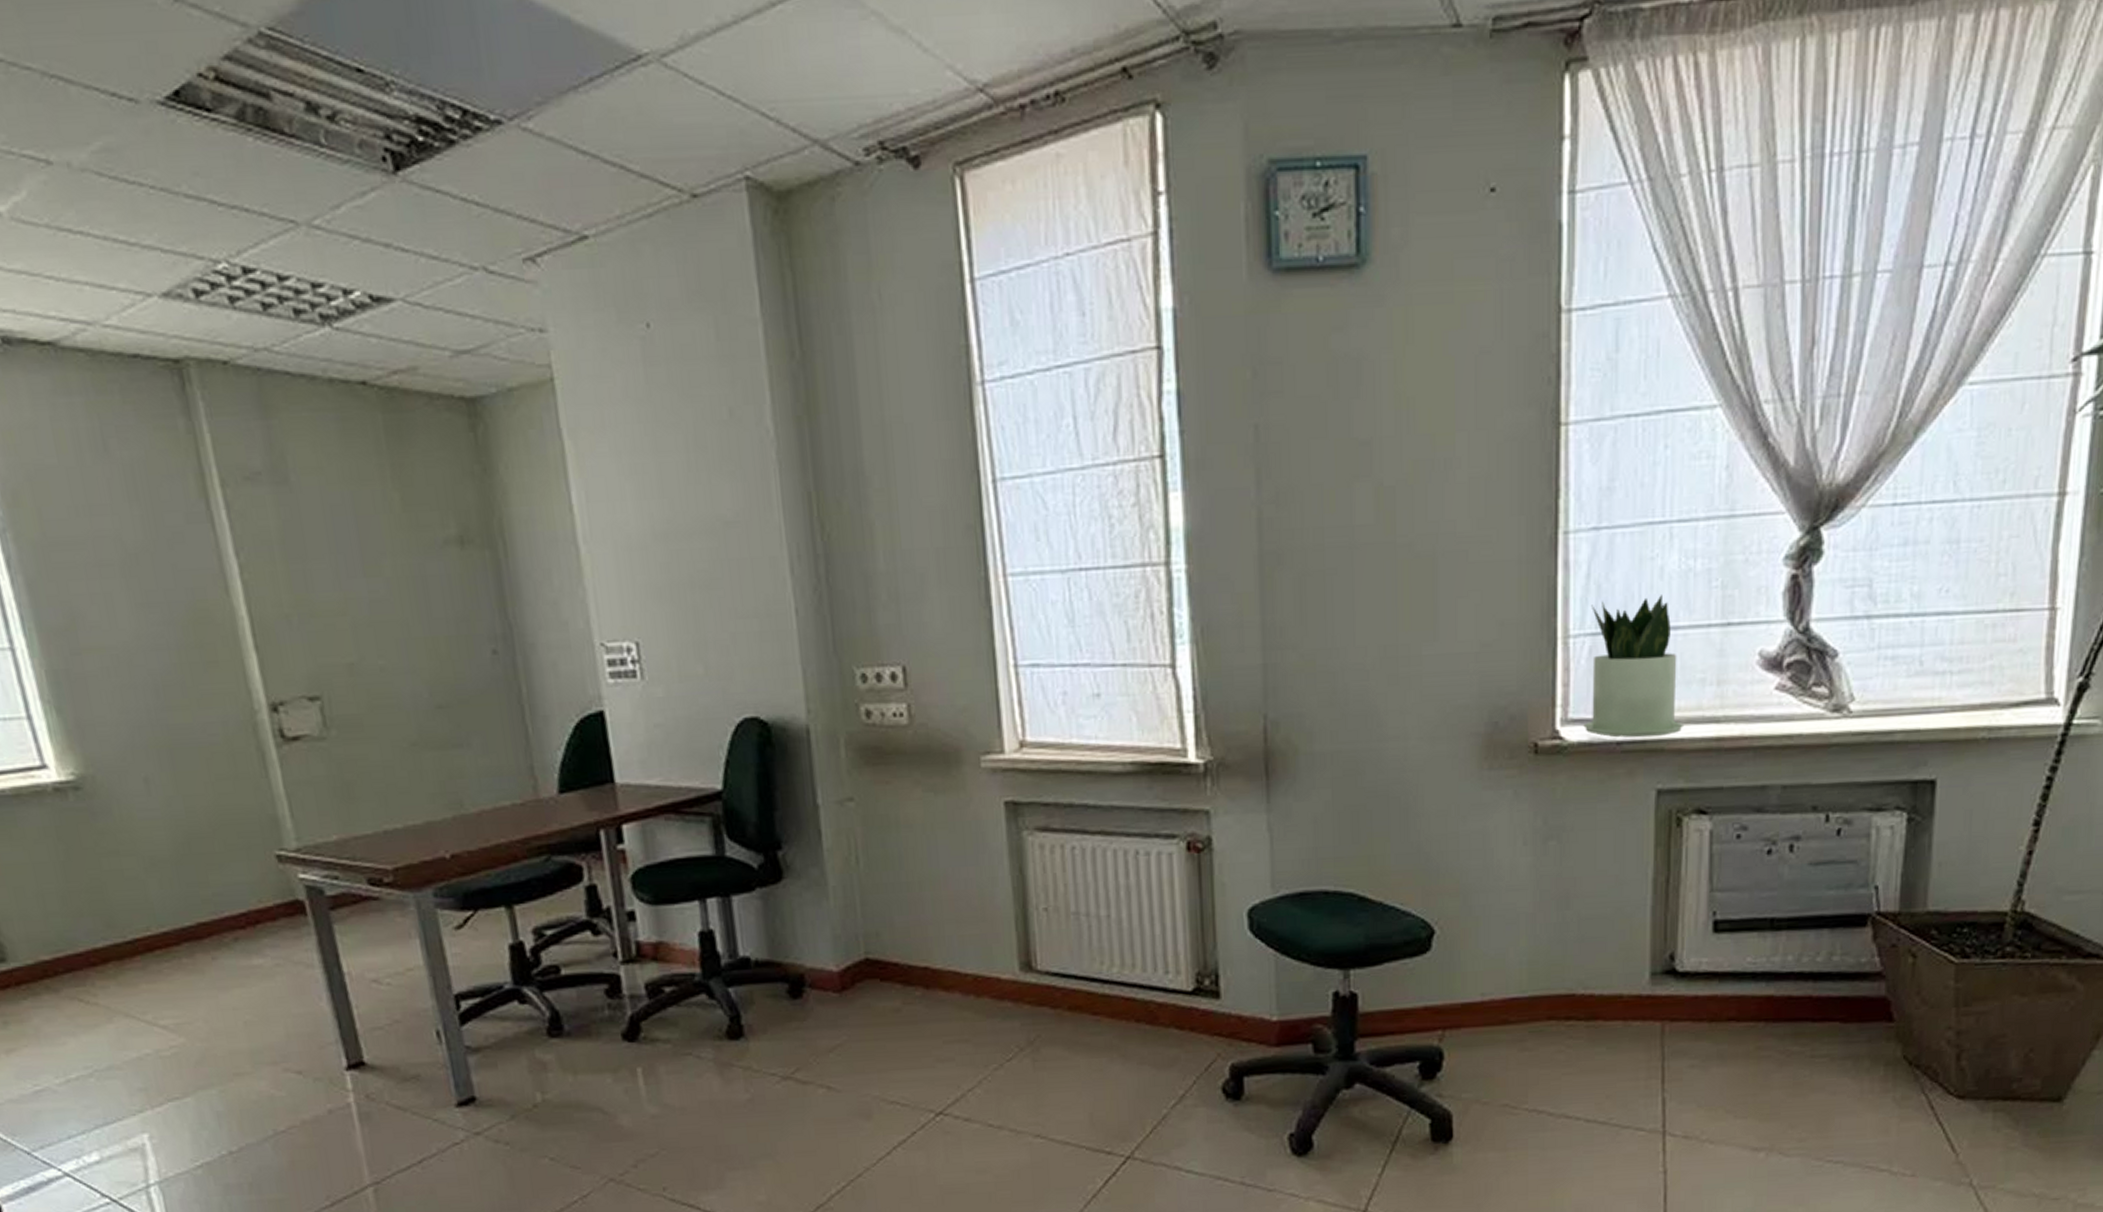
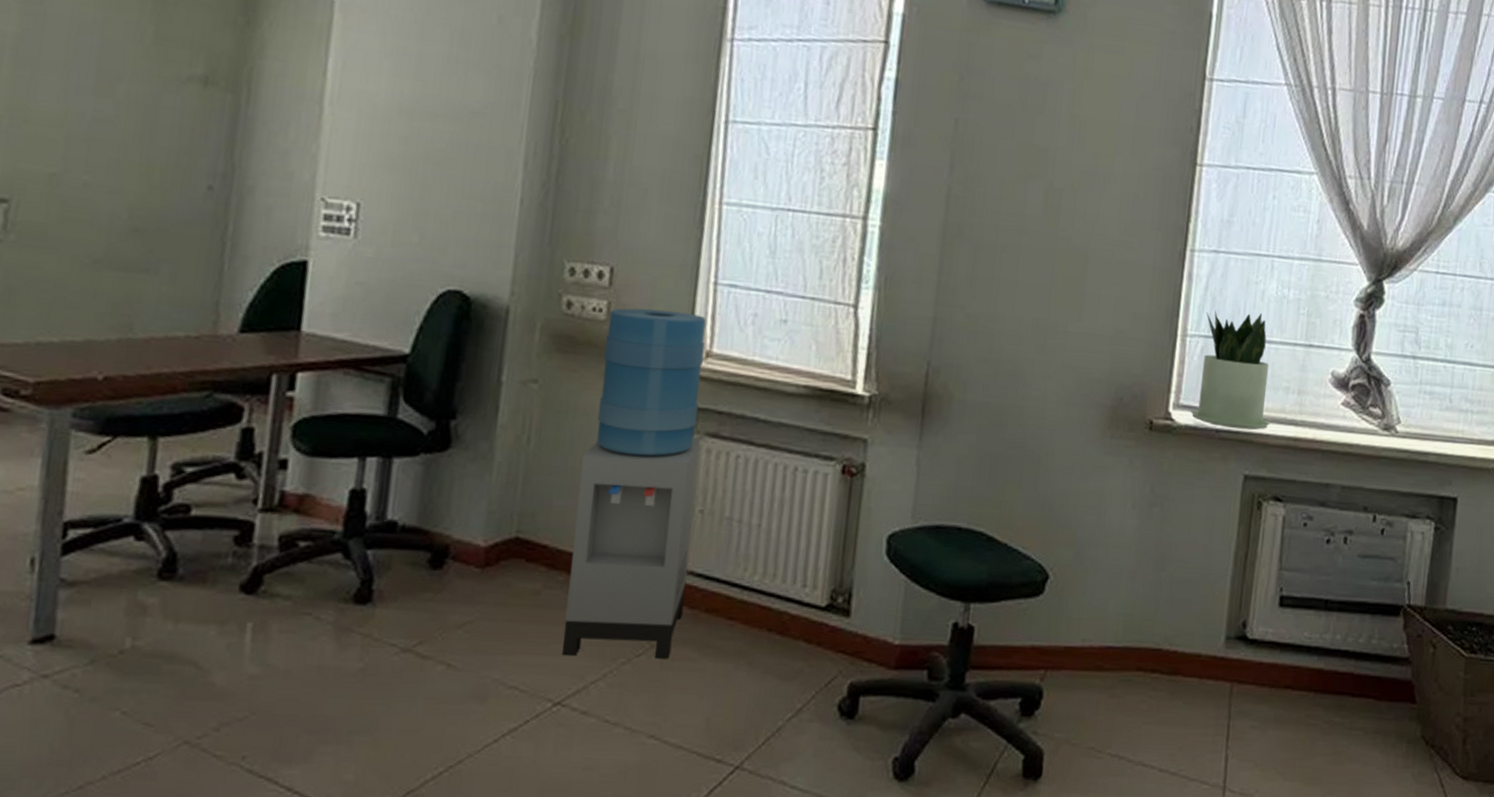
water cooler: none [911,702,1046,1067] -> present [562,308,706,659]

